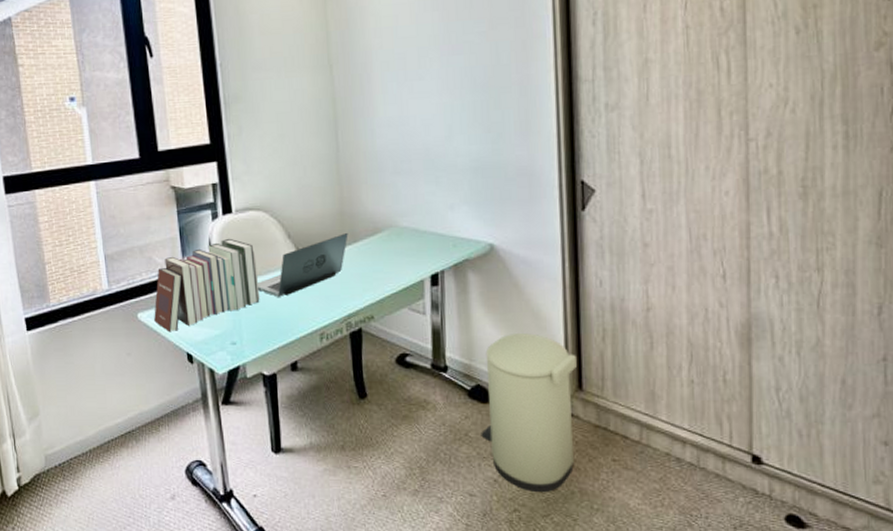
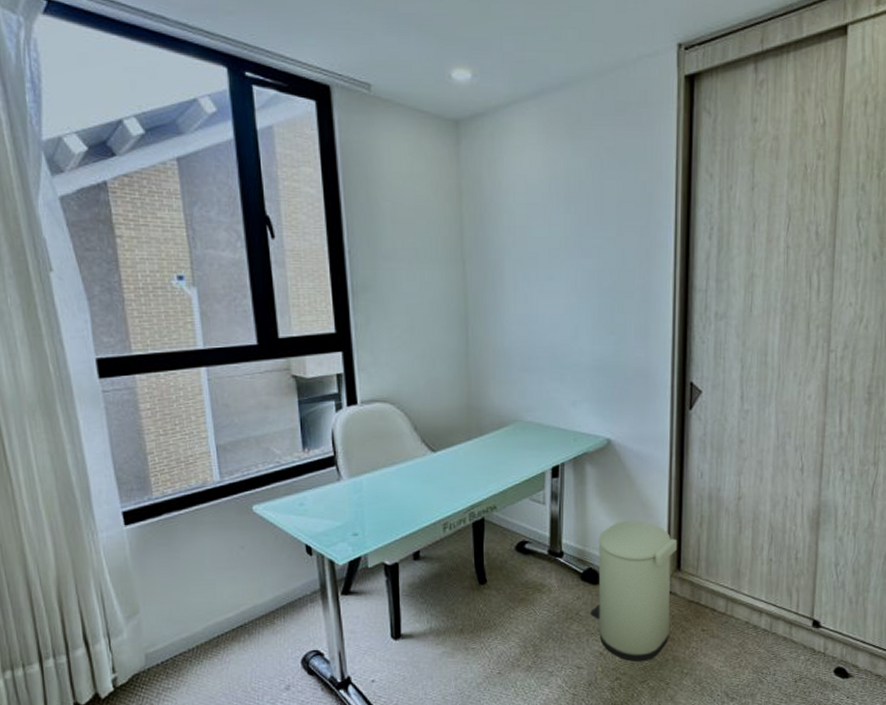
books: present [154,238,260,333] -> none [270,429,384,525]
laptop: present [258,233,348,297] -> none [382,427,475,488]

